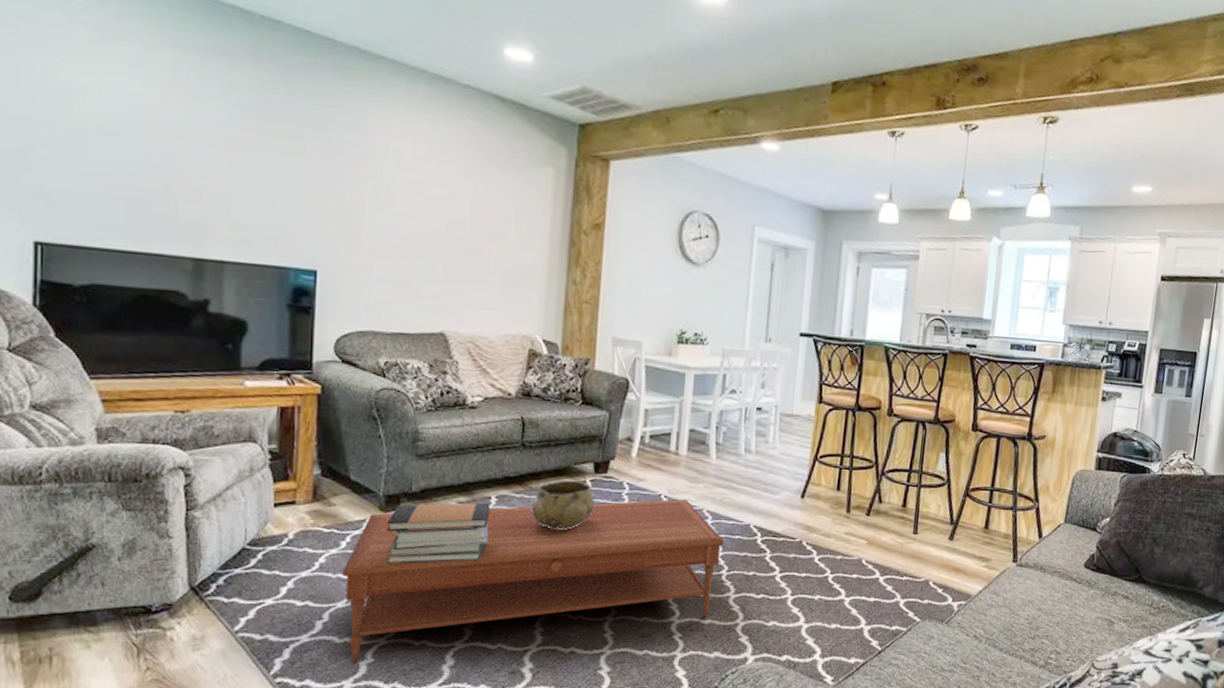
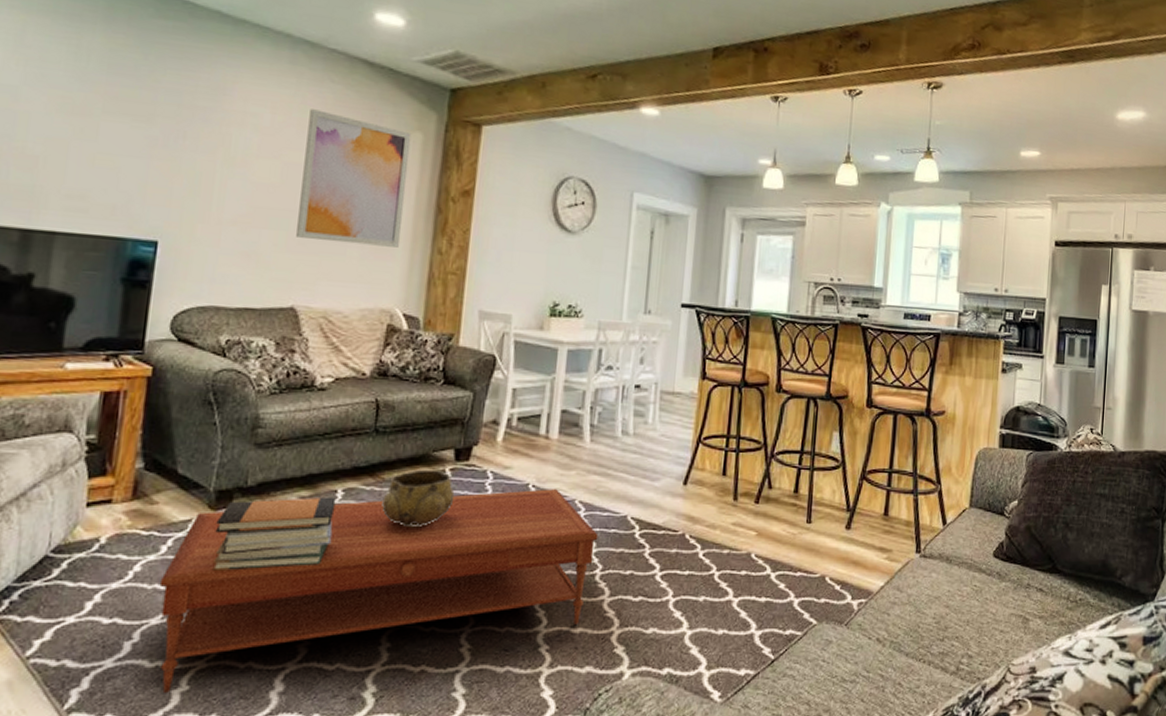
wall art: none [442,144,544,278] -> present [296,109,412,248]

